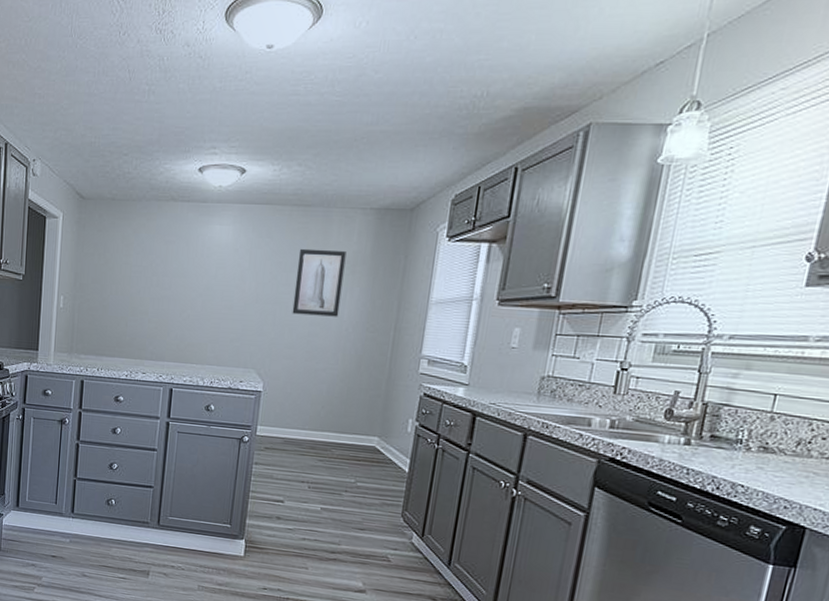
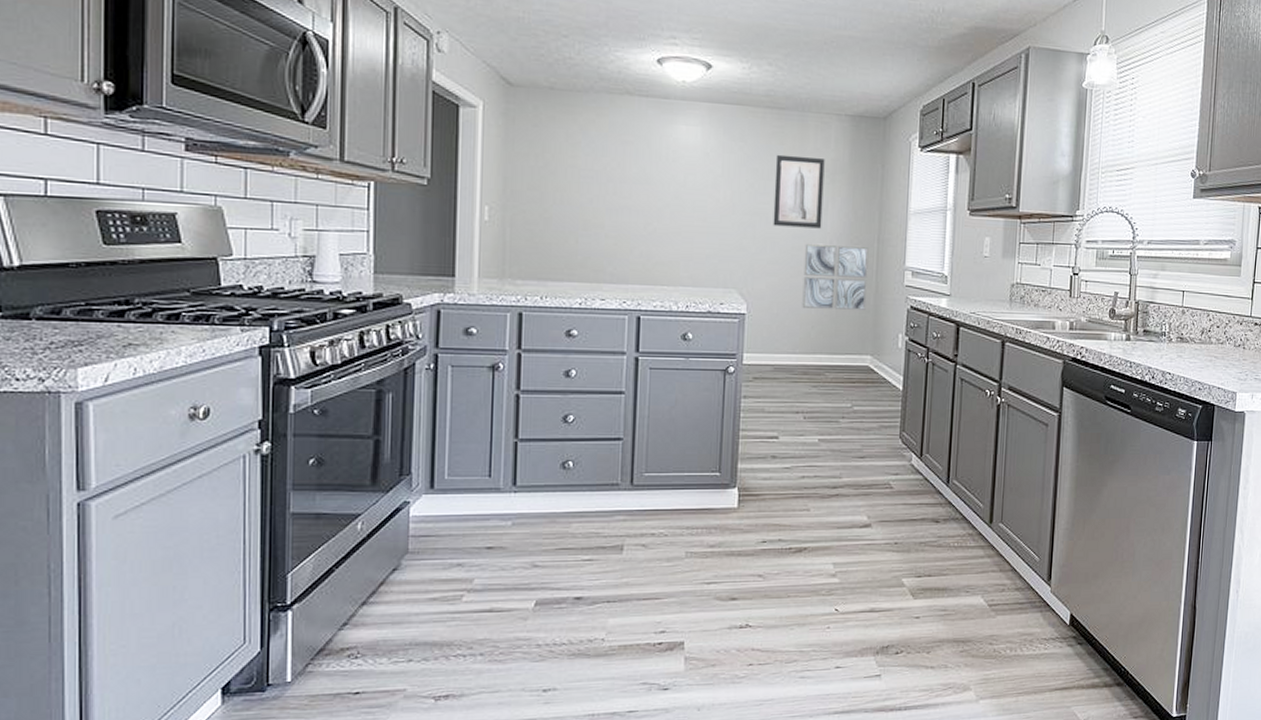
wall art: none [314,330,385,394] -> present [802,243,869,310]

